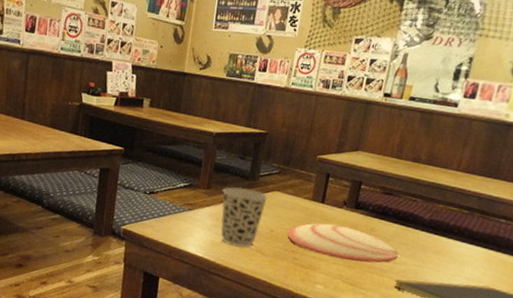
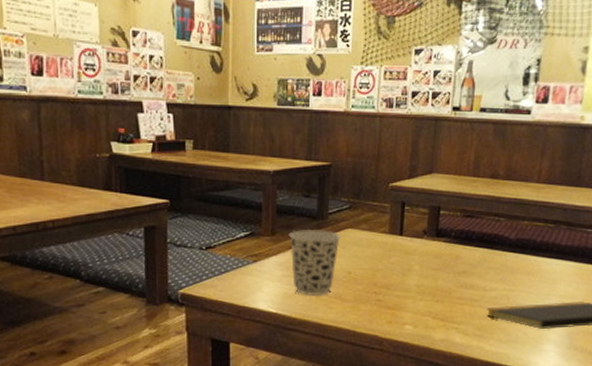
plate: present [287,223,399,263] -> none [367,257,488,295]

